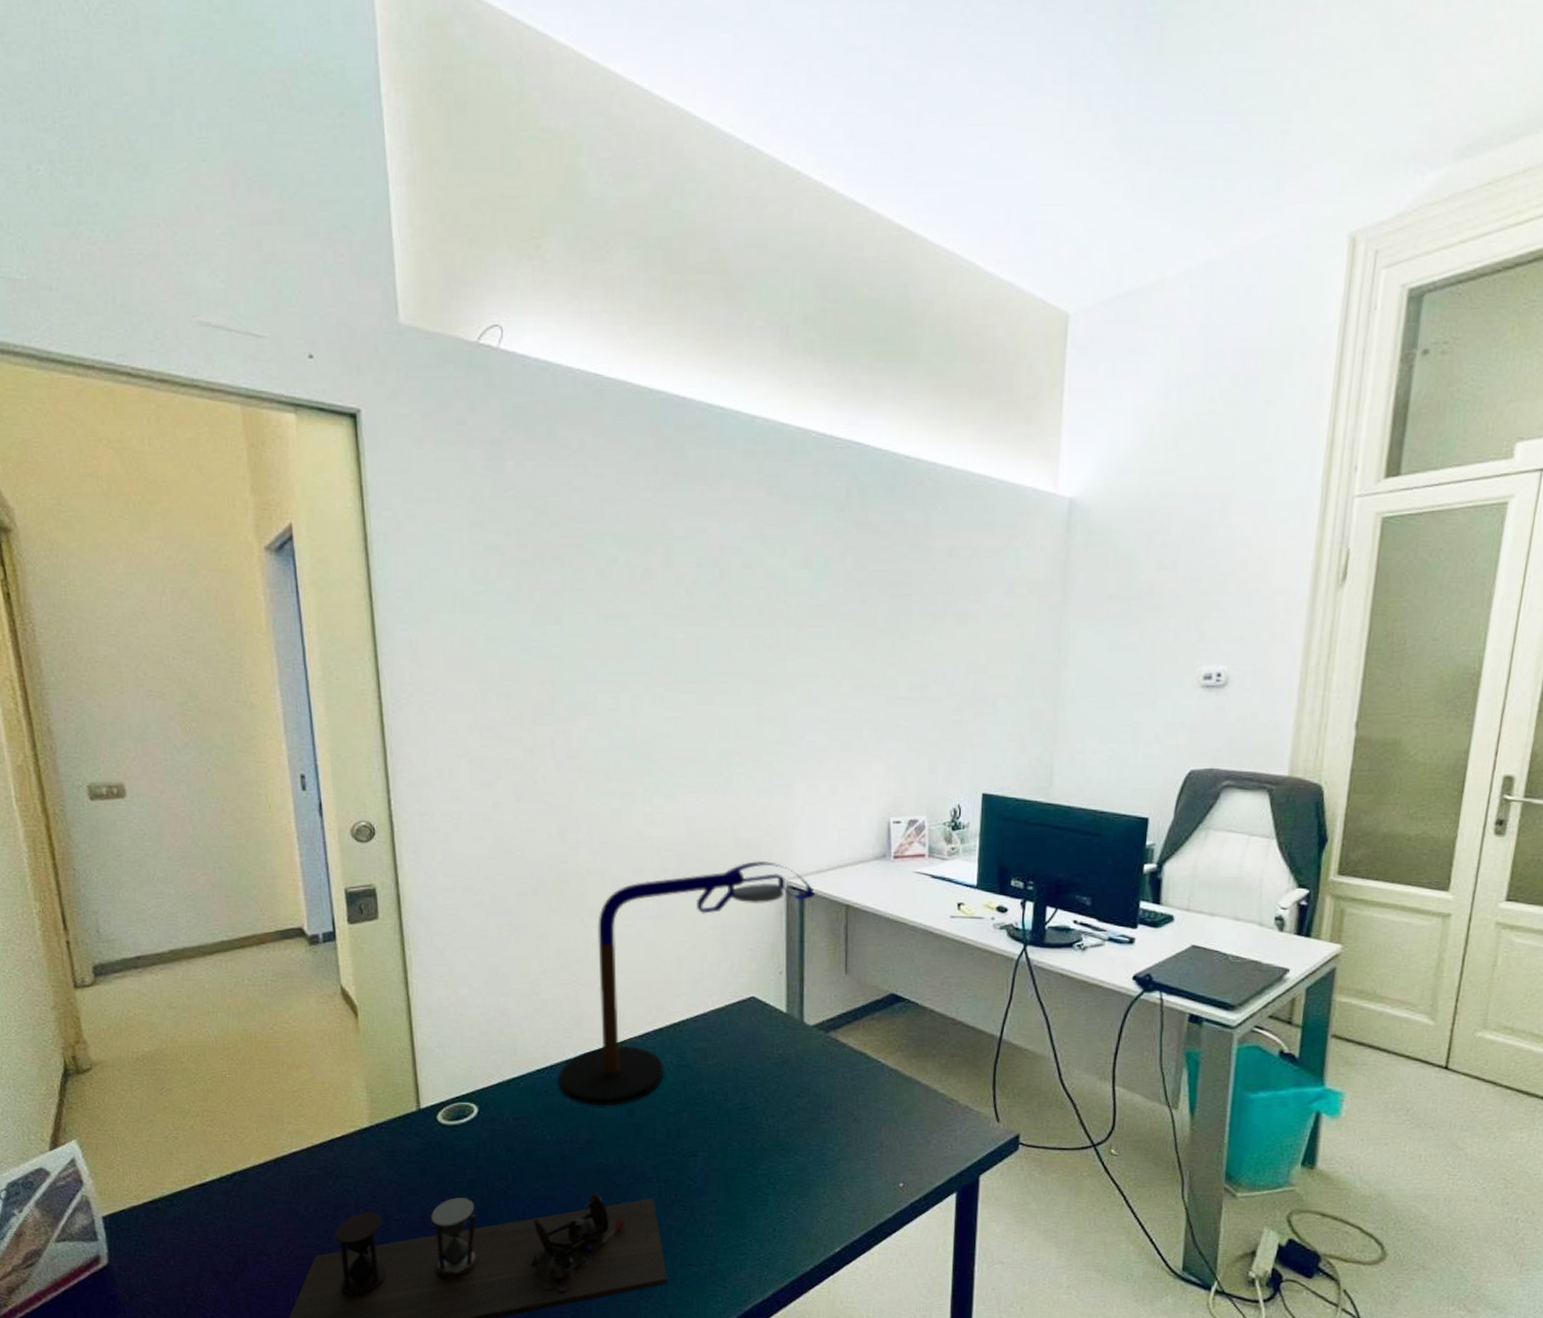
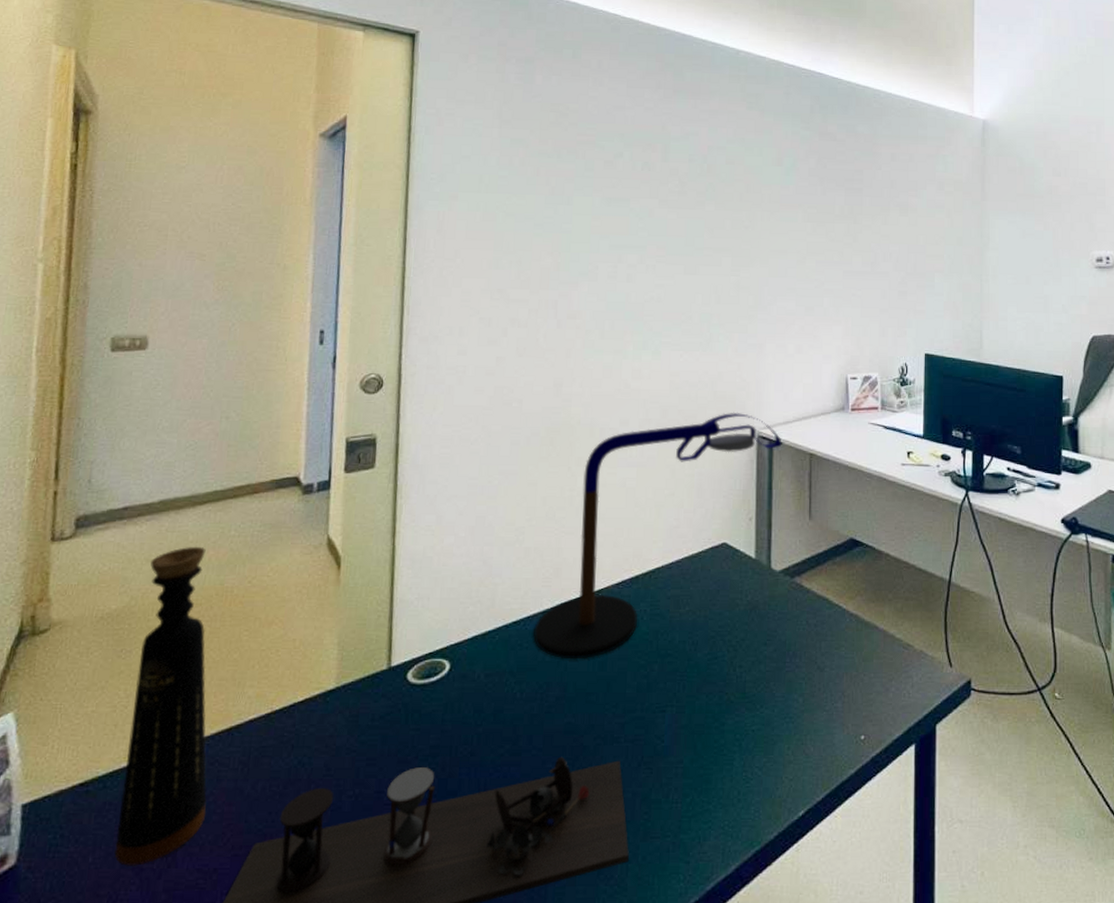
bottle: none [173,994,268,1270] -> present [114,546,207,867]

